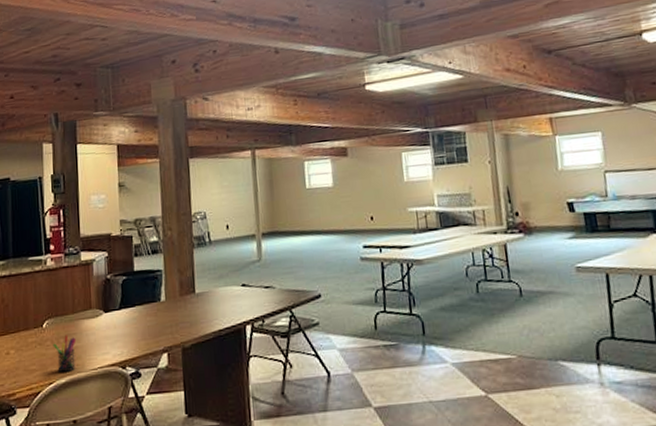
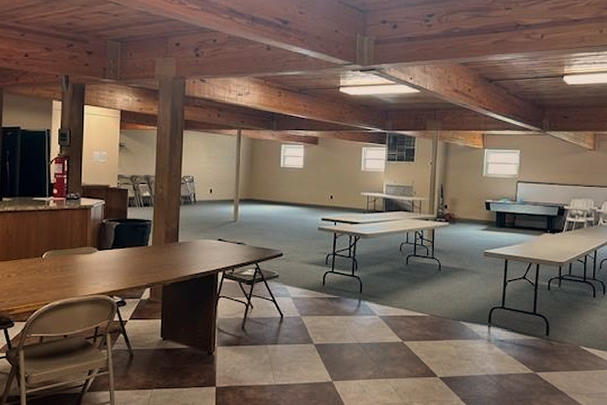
pen holder: present [53,335,77,373] -> none [50,266,72,297]

